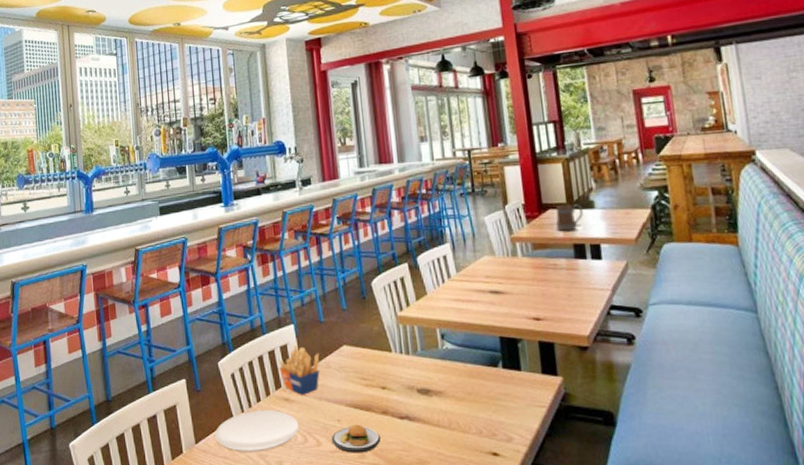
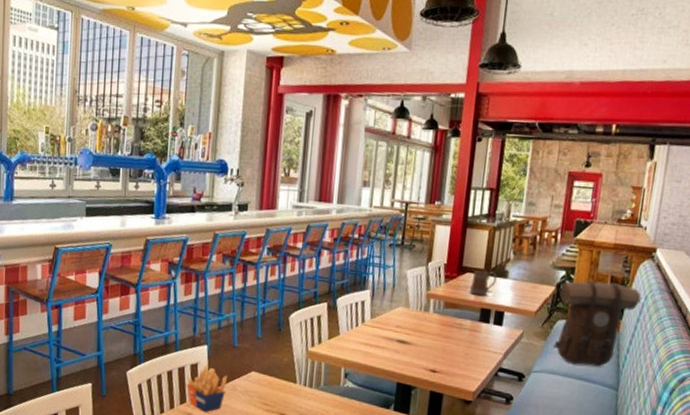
backpack: none [657,195,754,289] -> present [552,281,642,367]

